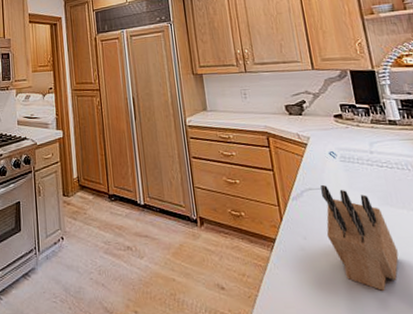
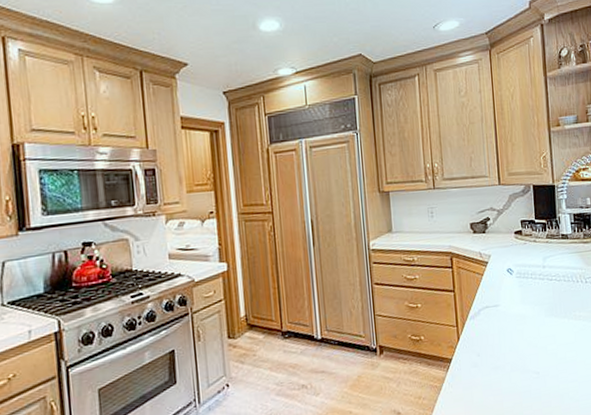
knife block: present [321,184,399,291] -> none [497,301,557,395]

